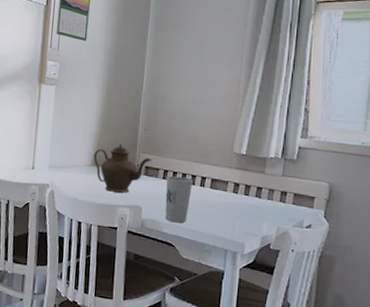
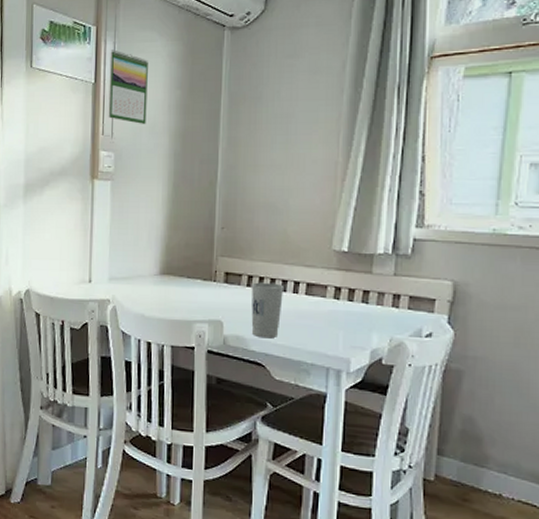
teapot: present [93,144,152,193] -> none [161,246,233,306]

